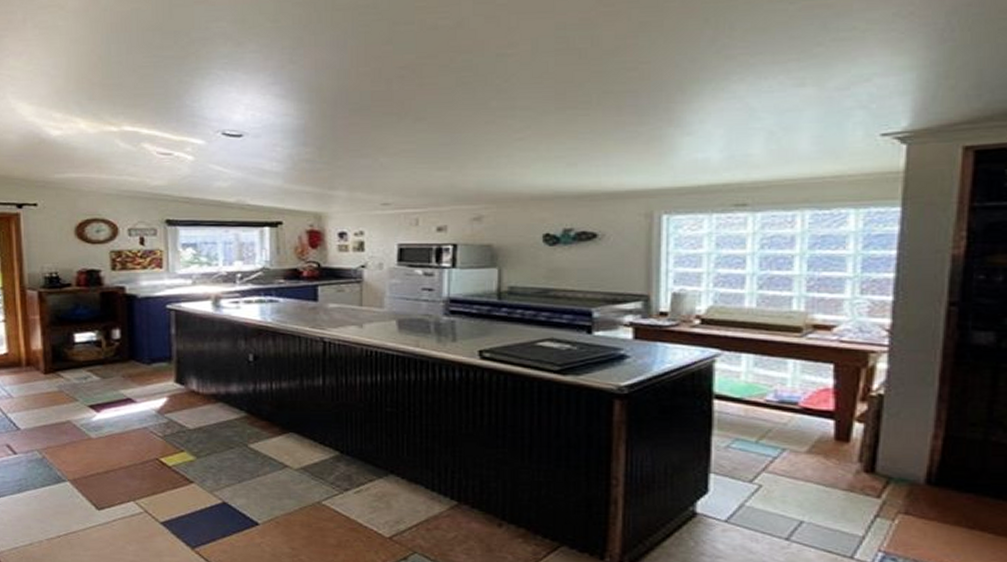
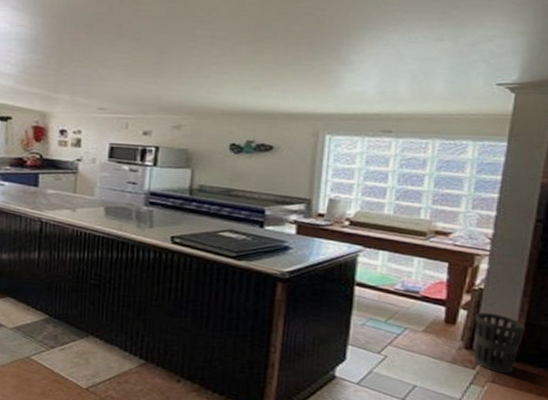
wastebasket: none [875,425,945,501] -> present [474,313,526,373]

